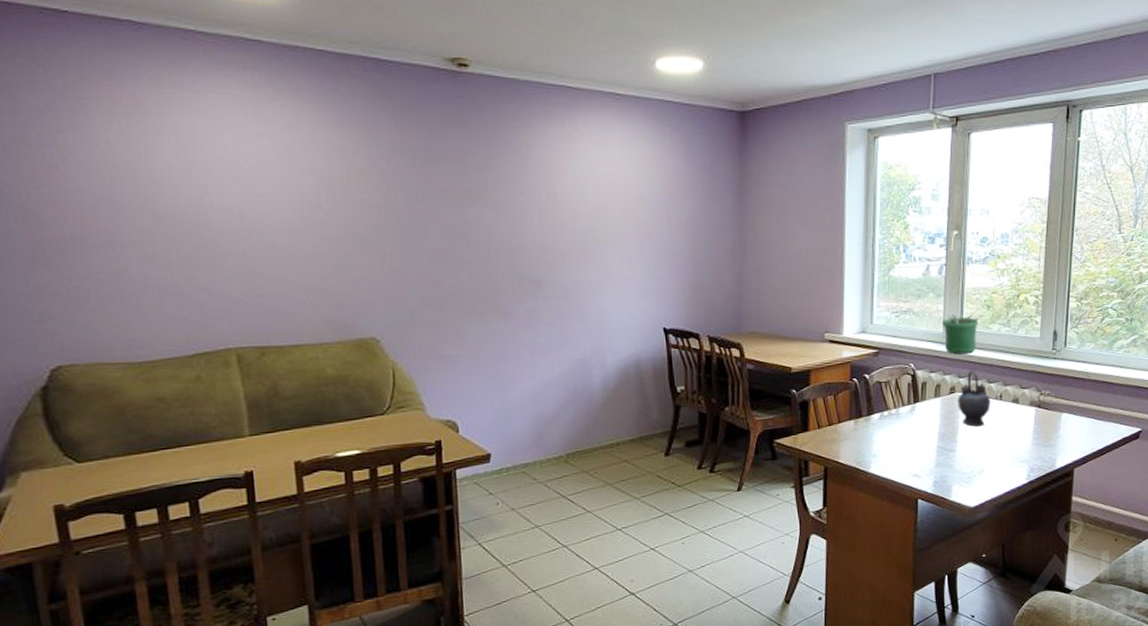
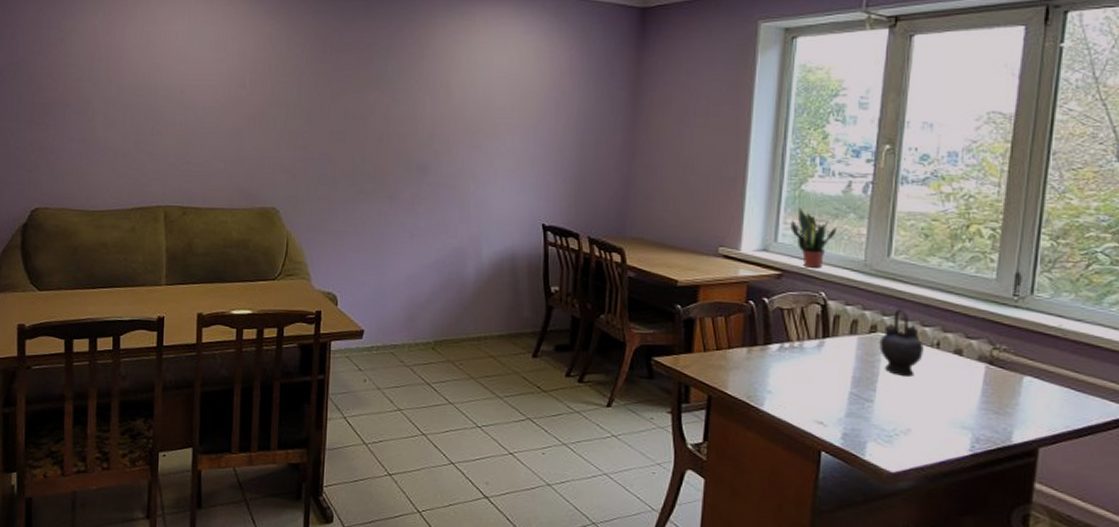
potted plant: none [883,291,920,344] -> present [790,207,837,268]
planter: present [941,313,986,354] -> none [863,240,922,289]

